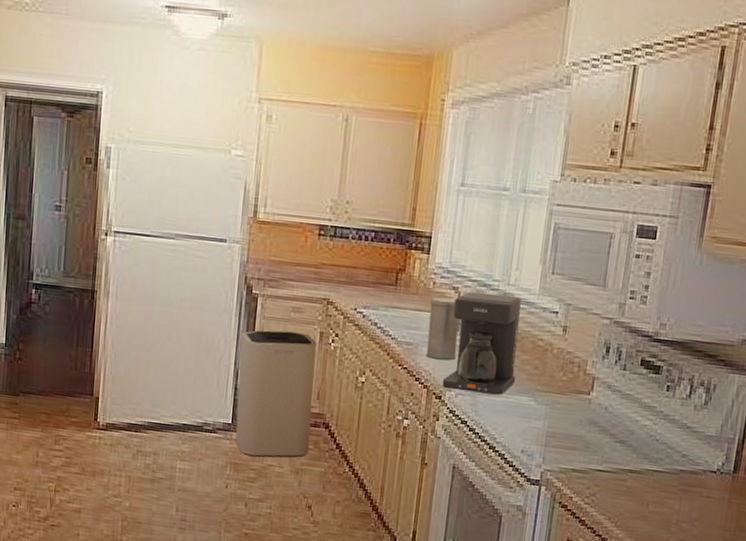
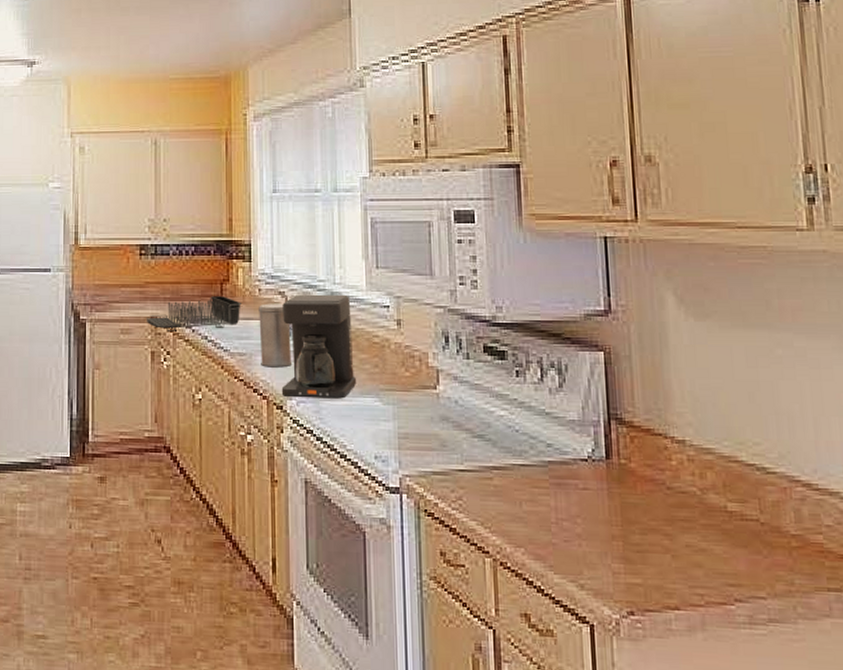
trash can: present [235,330,317,458] -> none [73,354,152,491]
dish rack: none [318,284,415,317] -> present [146,296,242,333]

